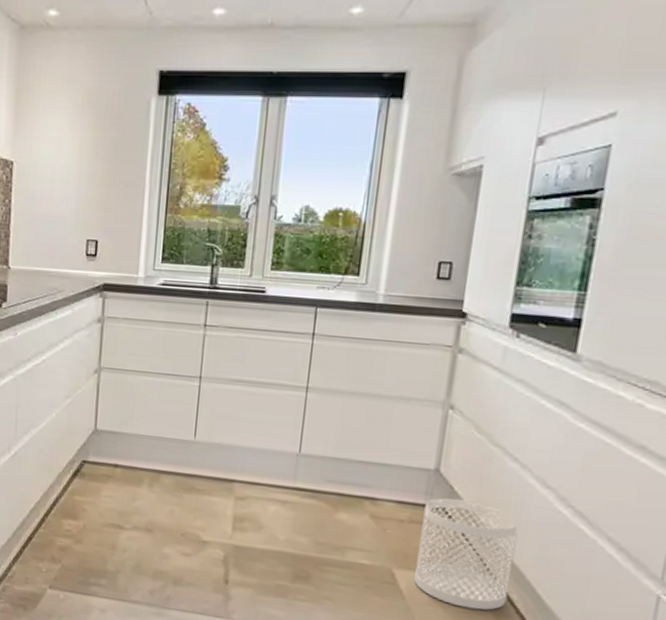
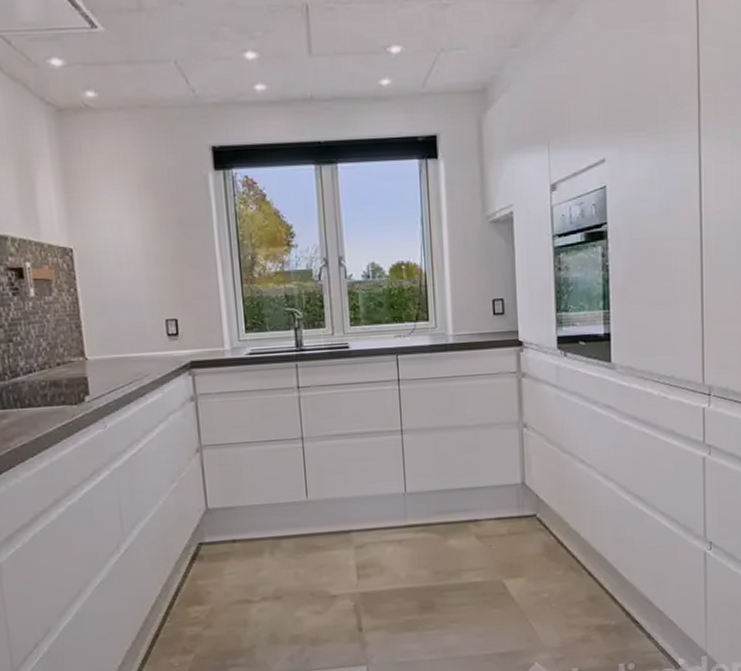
waste basket: present [414,498,518,610] -> none [519,504,597,600]

